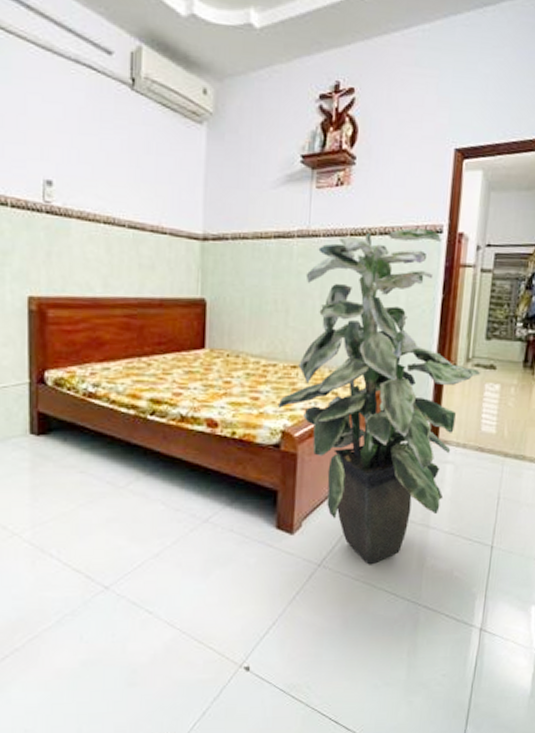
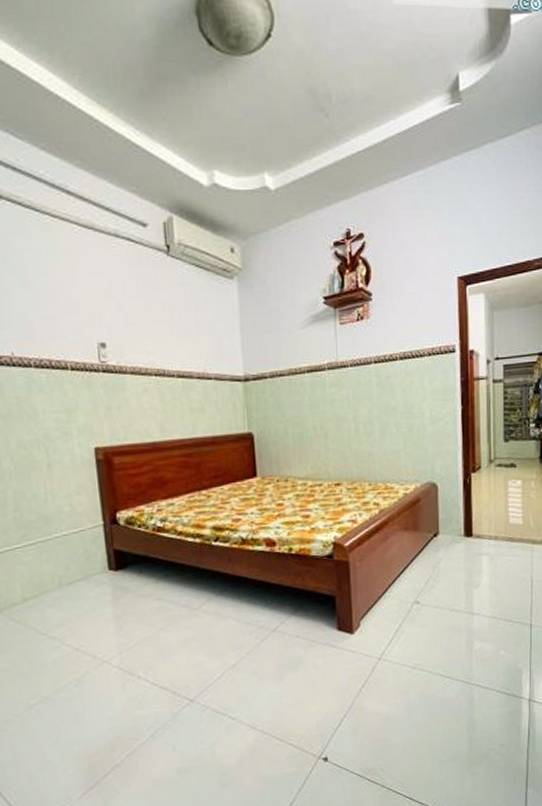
indoor plant: present [277,228,481,564] -> none [327,350,504,653]

